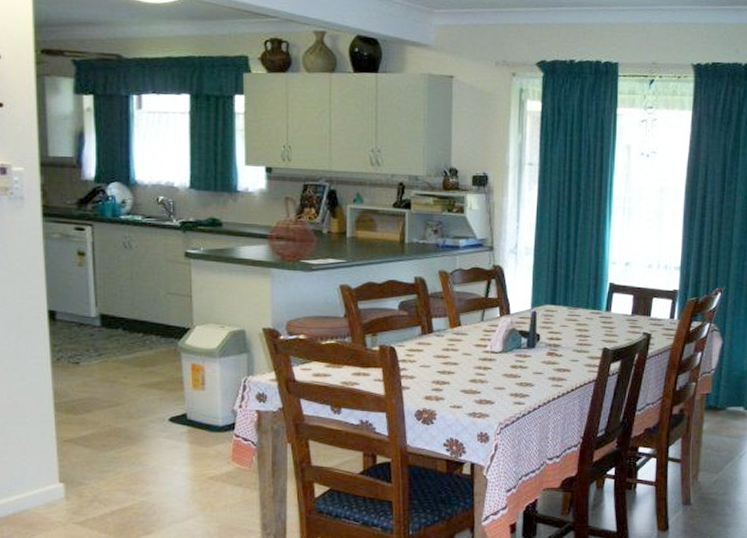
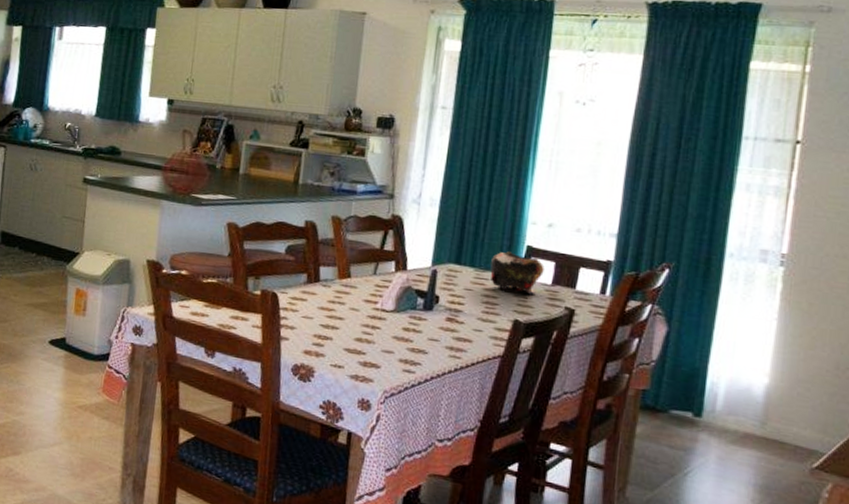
decorative bowl: none [581,290,625,326] -> present [490,251,544,296]

